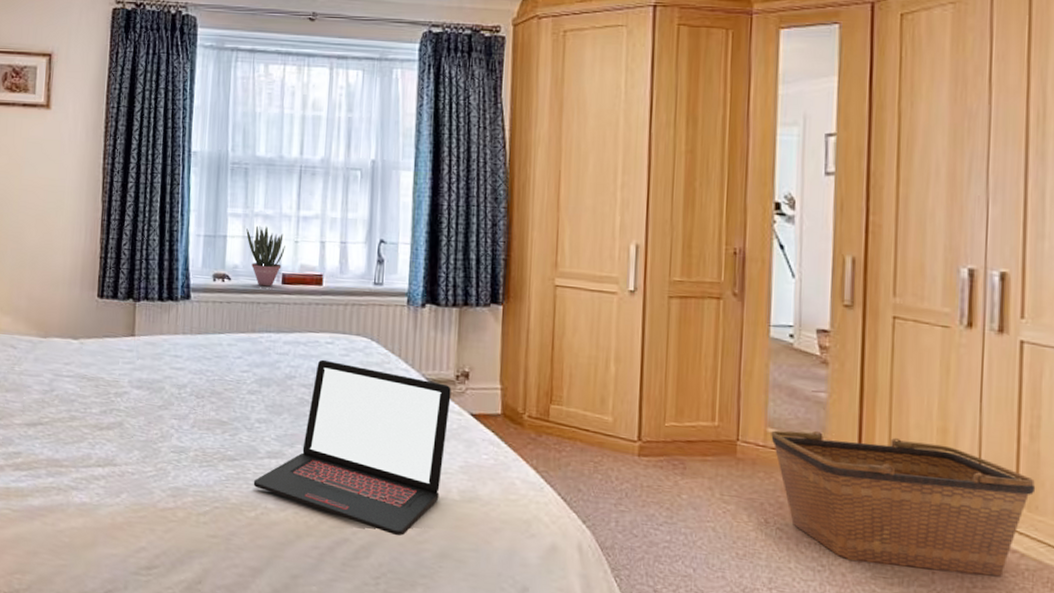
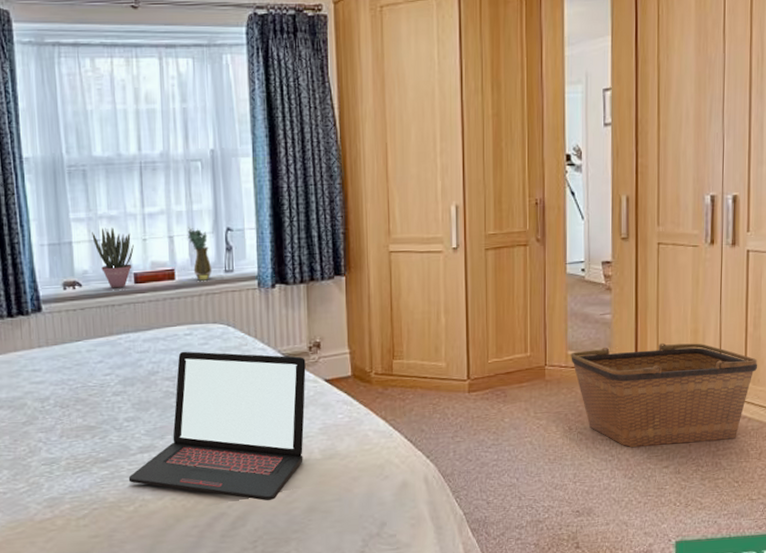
vase: none [339,234,361,290] -> present [187,227,212,281]

